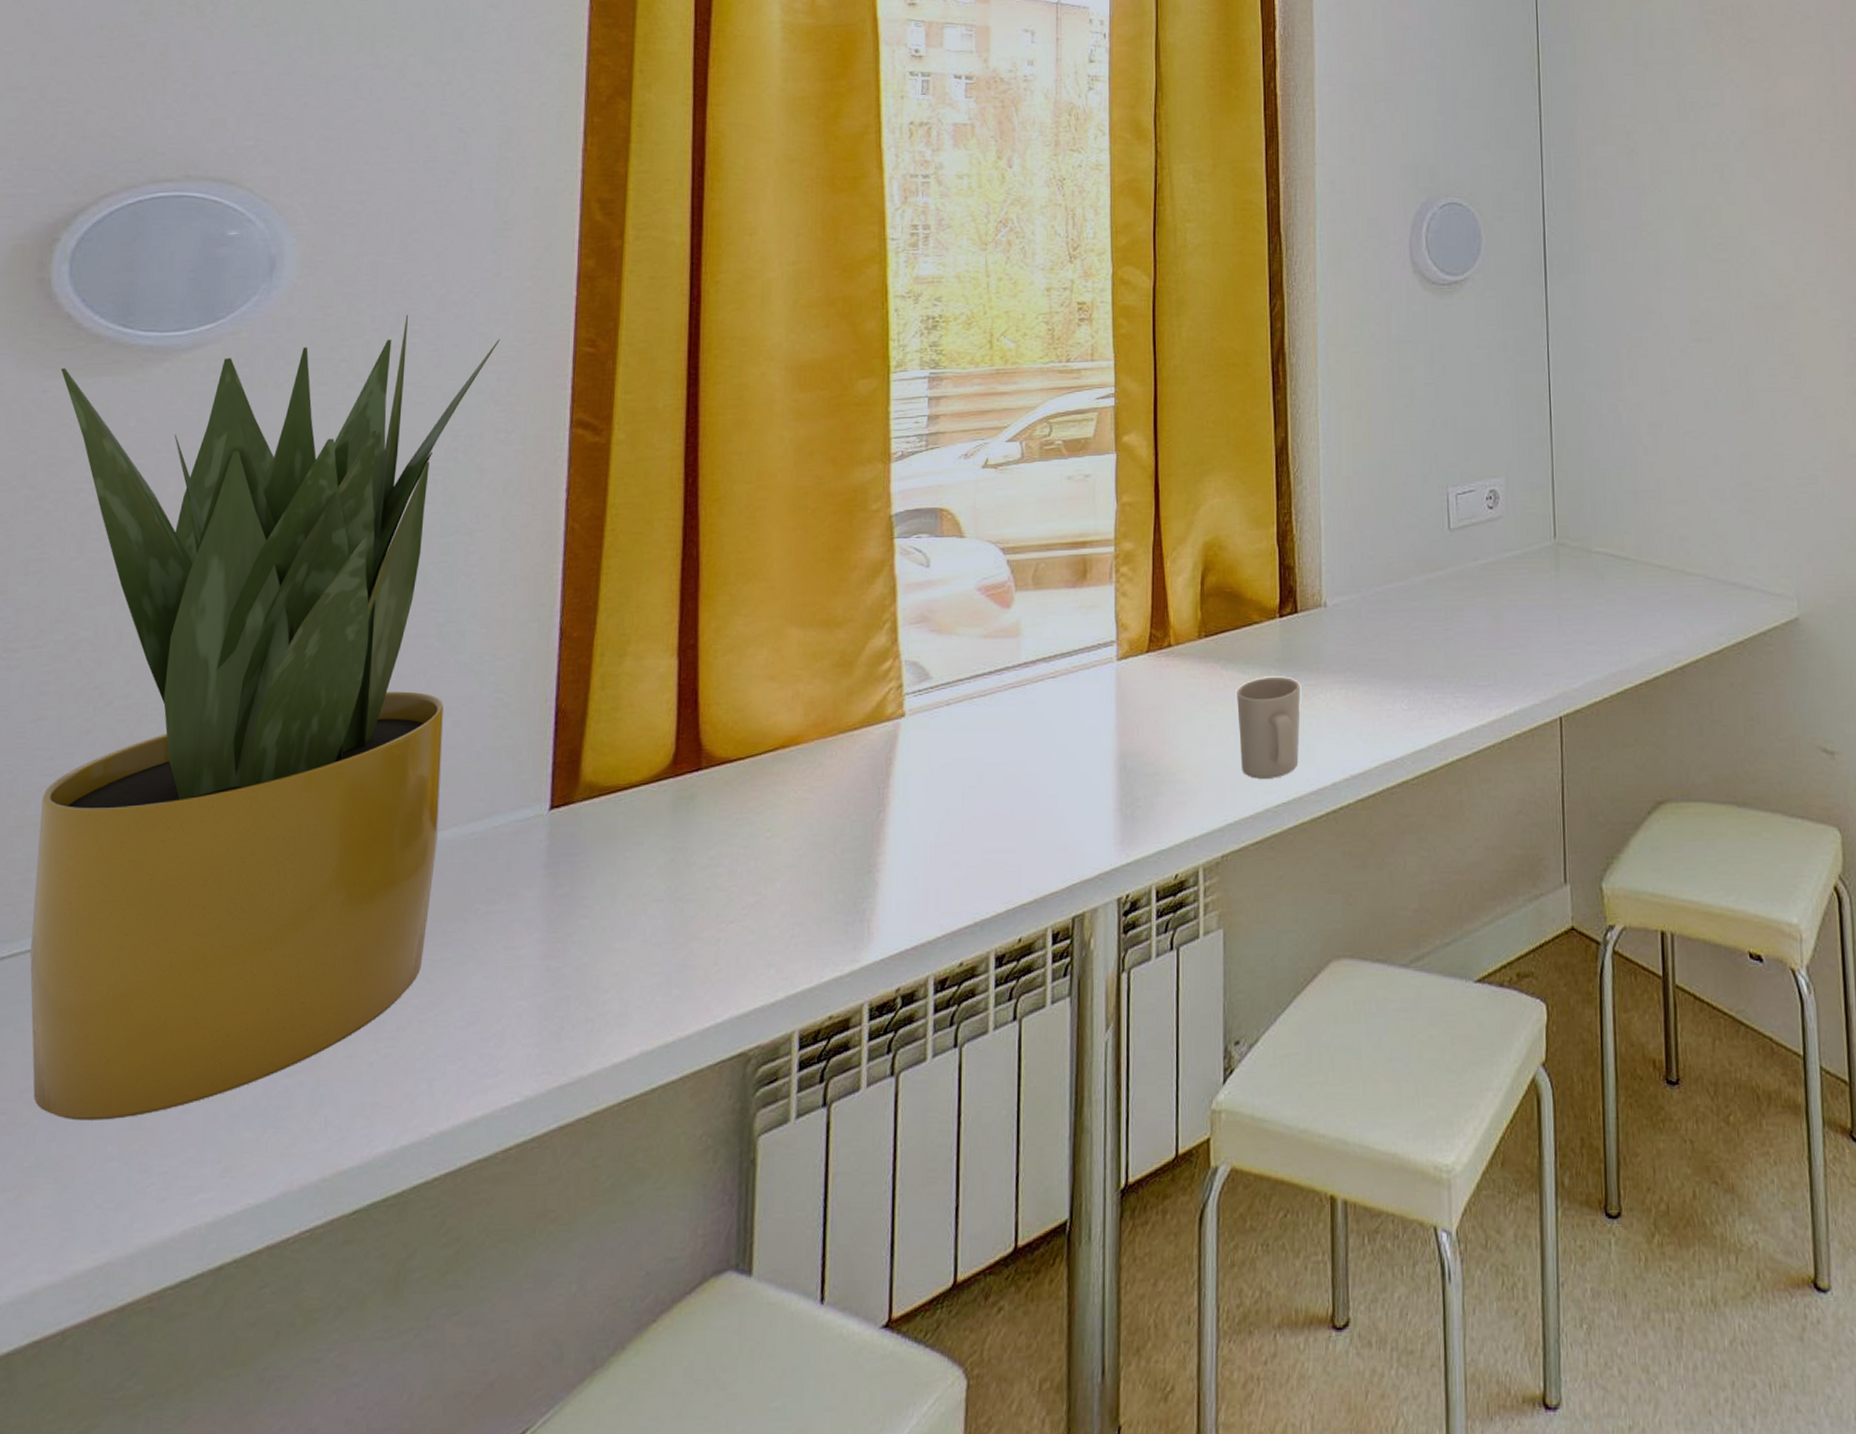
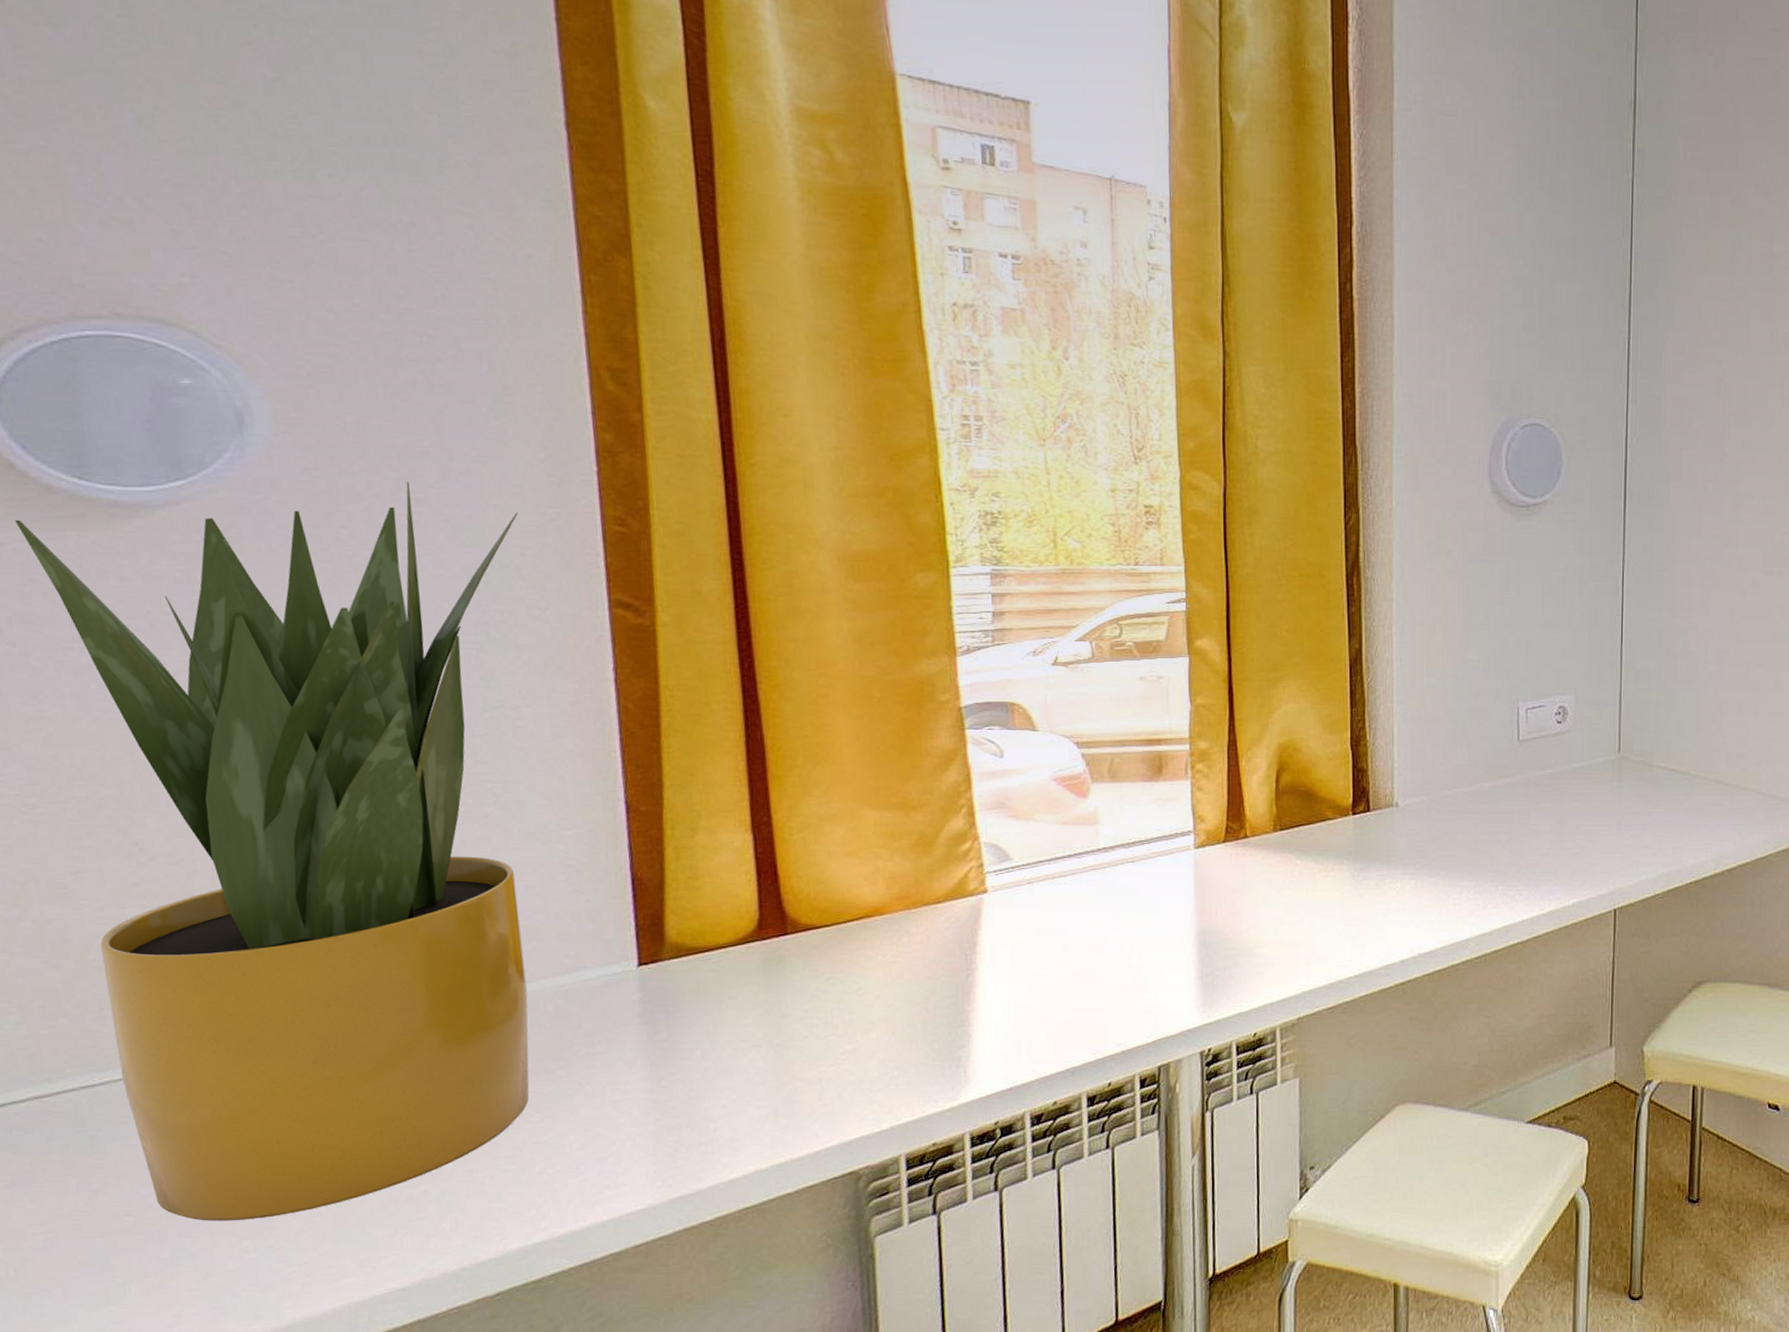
mug: present [1237,677,1300,779] -> none [1311,868,1372,955]

